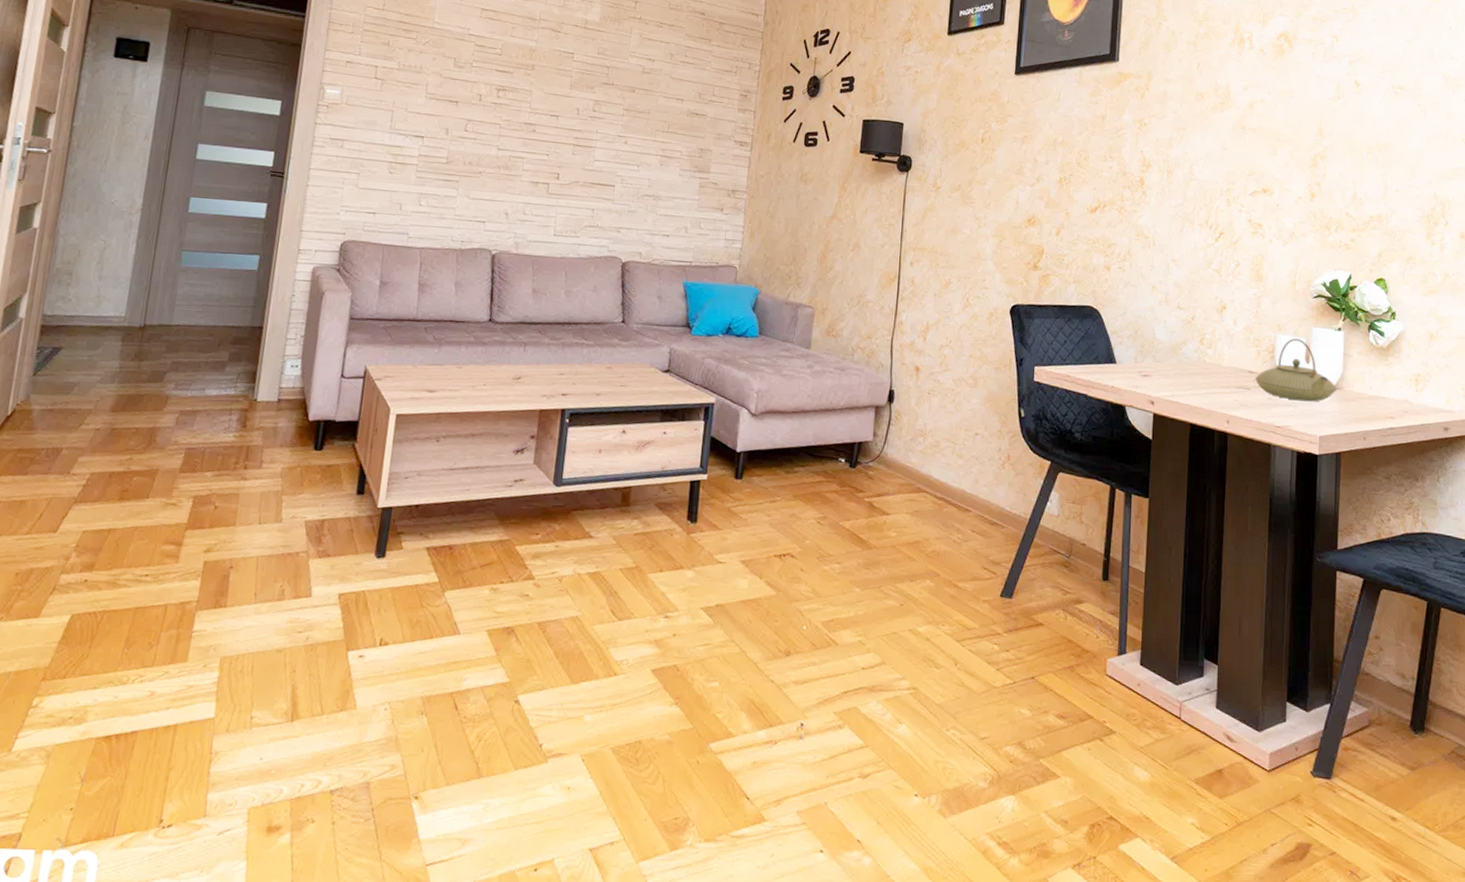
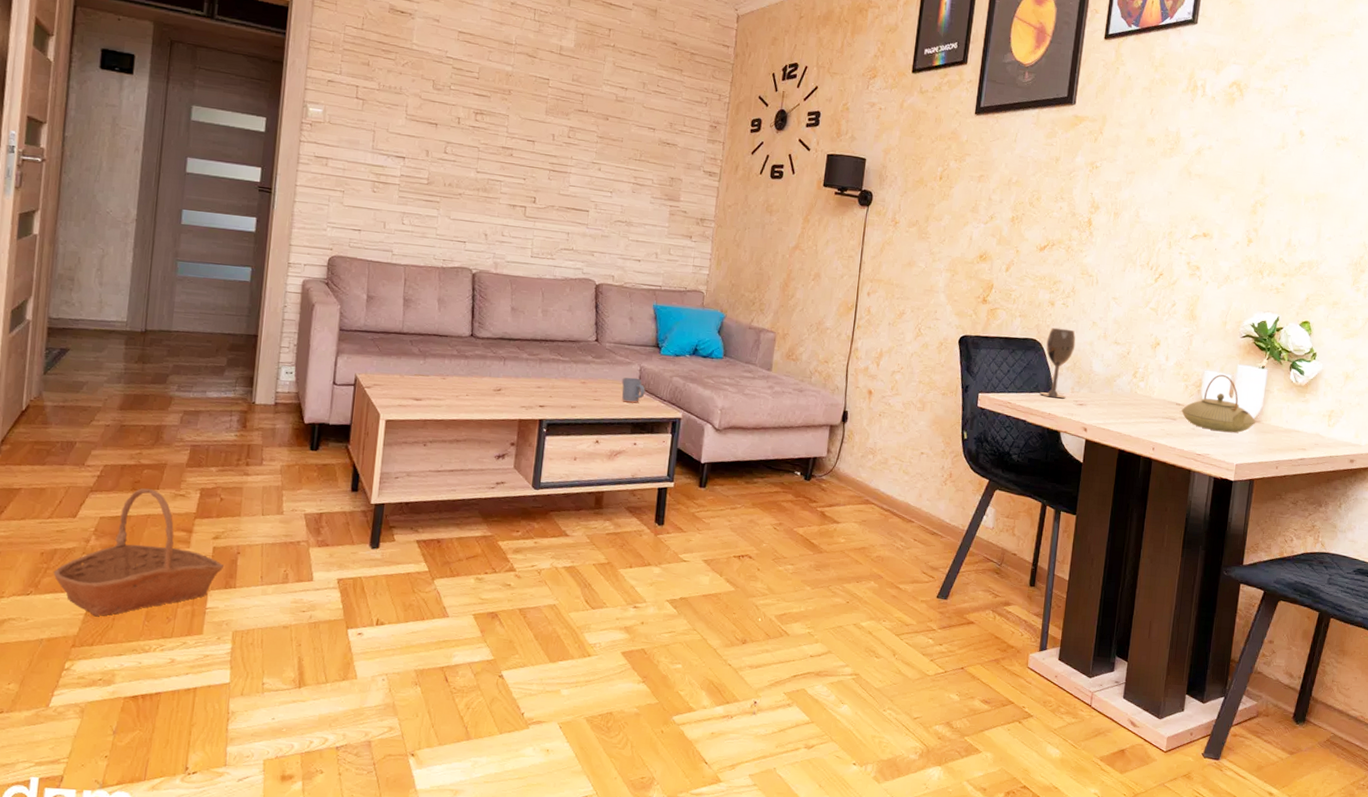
basket: none [27,498,214,644] -> present [53,488,224,616]
mug: none [650,360,676,388] -> present [621,377,646,403]
wine glass: none [1101,293,1136,370] -> present [1040,327,1076,399]

